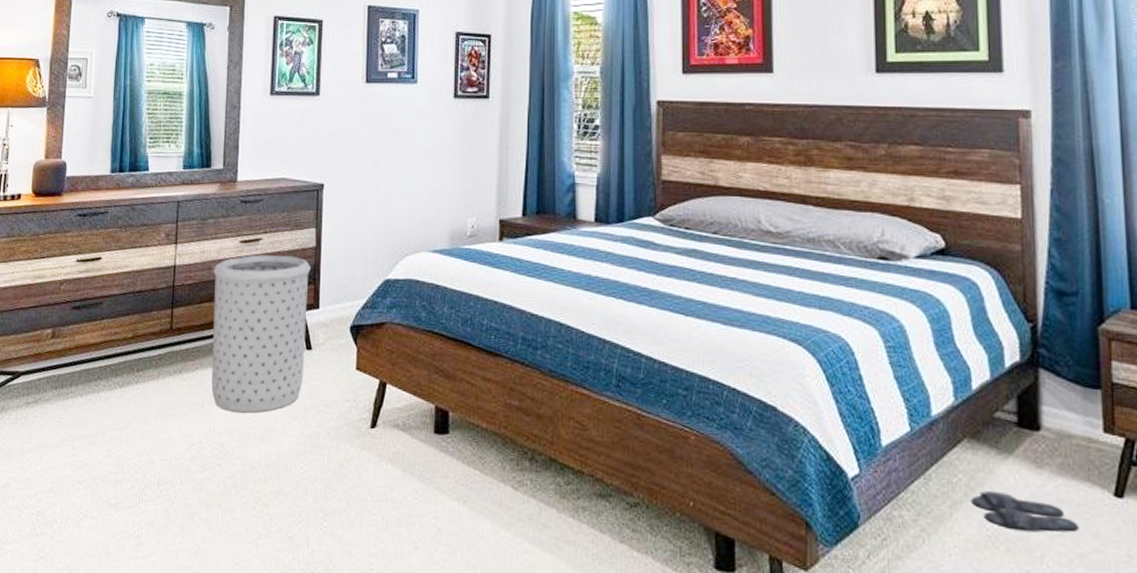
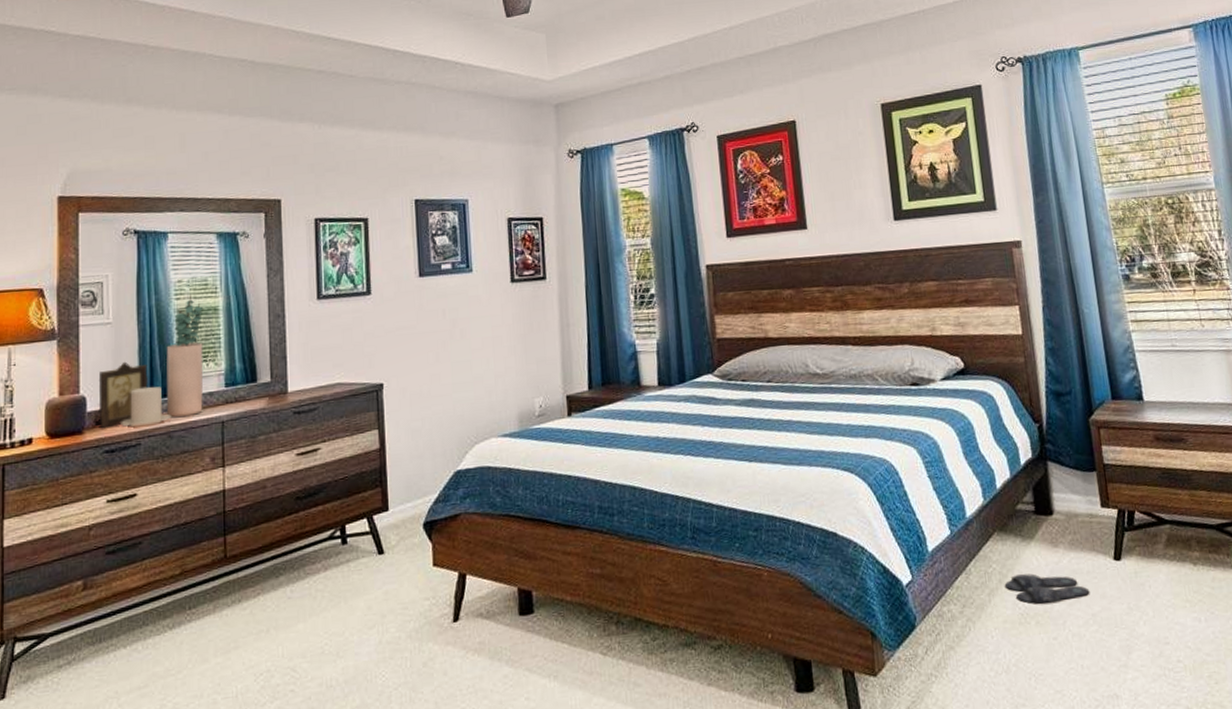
photo frame: none [70,134,119,193] -> present [93,361,148,428]
candle: none [93,160,136,197] -> present [121,387,172,428]
vase: none [132,77,169,192] -> present [166,294,204,418]
laundry basket: present [211,255,311,413] -> none [268,461,378,633]

